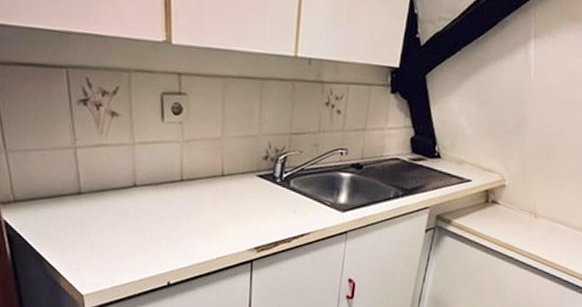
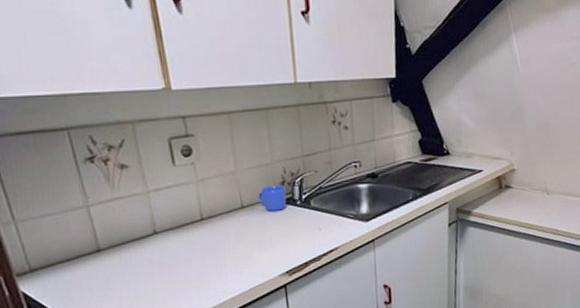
cup: none [239,158,268,185] -> present [258,185,287,211]

